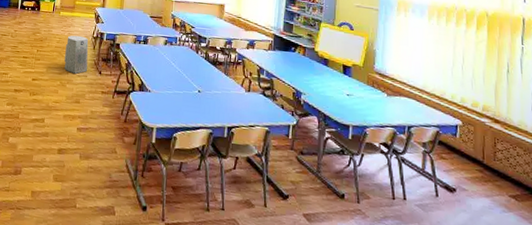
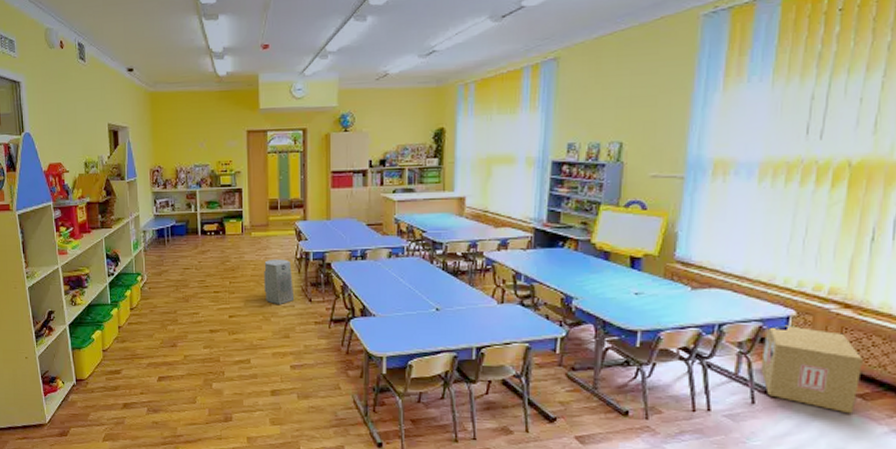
cardboard box: none [440,130,513,212] -> present [760,325,863,414]

